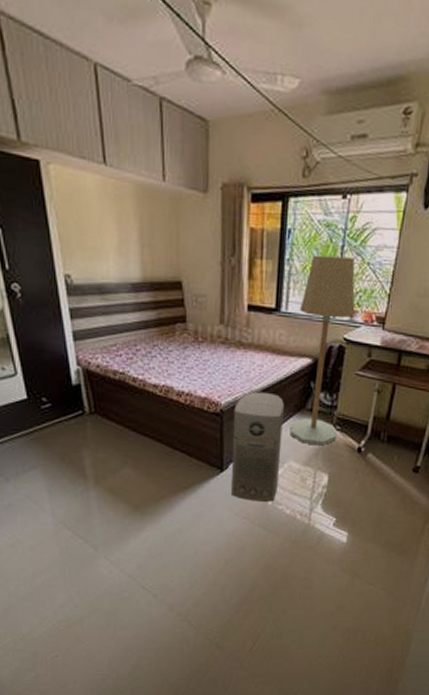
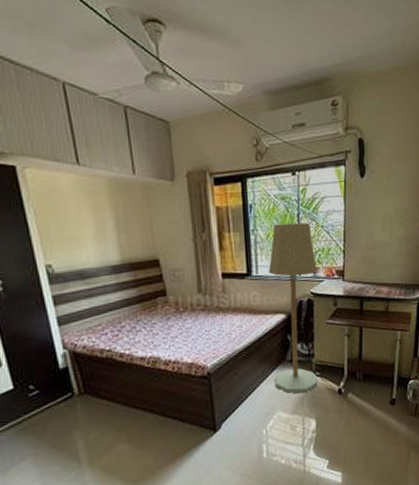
air purifier: present [231,391,284,502] -> none [220,350,271,457]

